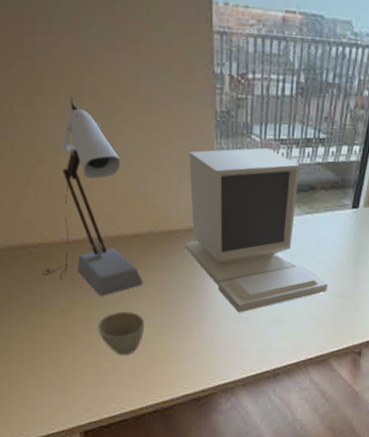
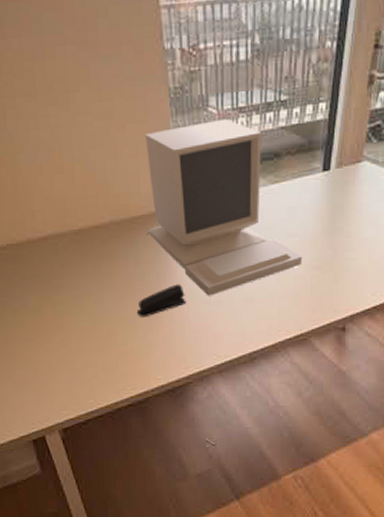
desk lamp: present [41,97,143,296] -> none [11,96,109,291]
cup: present [97,311,145,356] -> none [68,304,114,350]
stapler: none [168,298,218,328] -> present [136,284,187,318]

